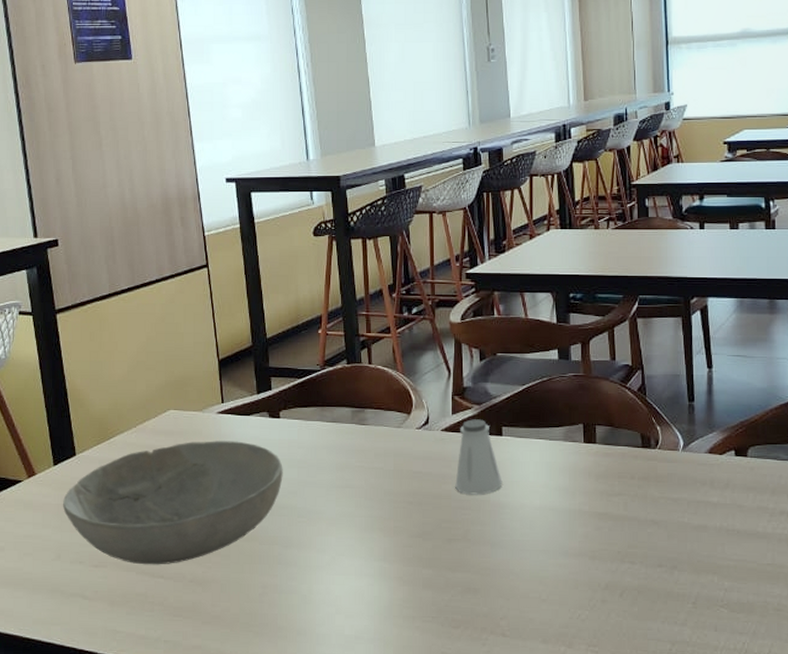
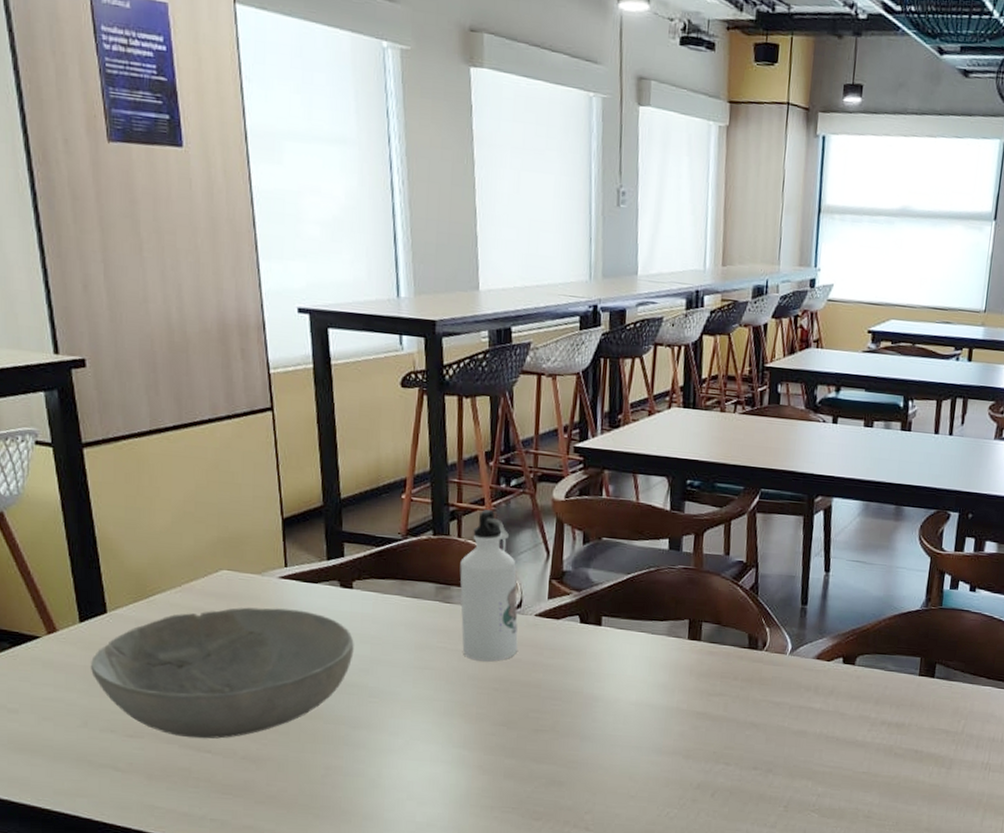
water bottle: none [372,336,427,477] -> present [460,509,518,662]
saltshaker: present [455,419,503,495] -> none [546,606,598,686]

